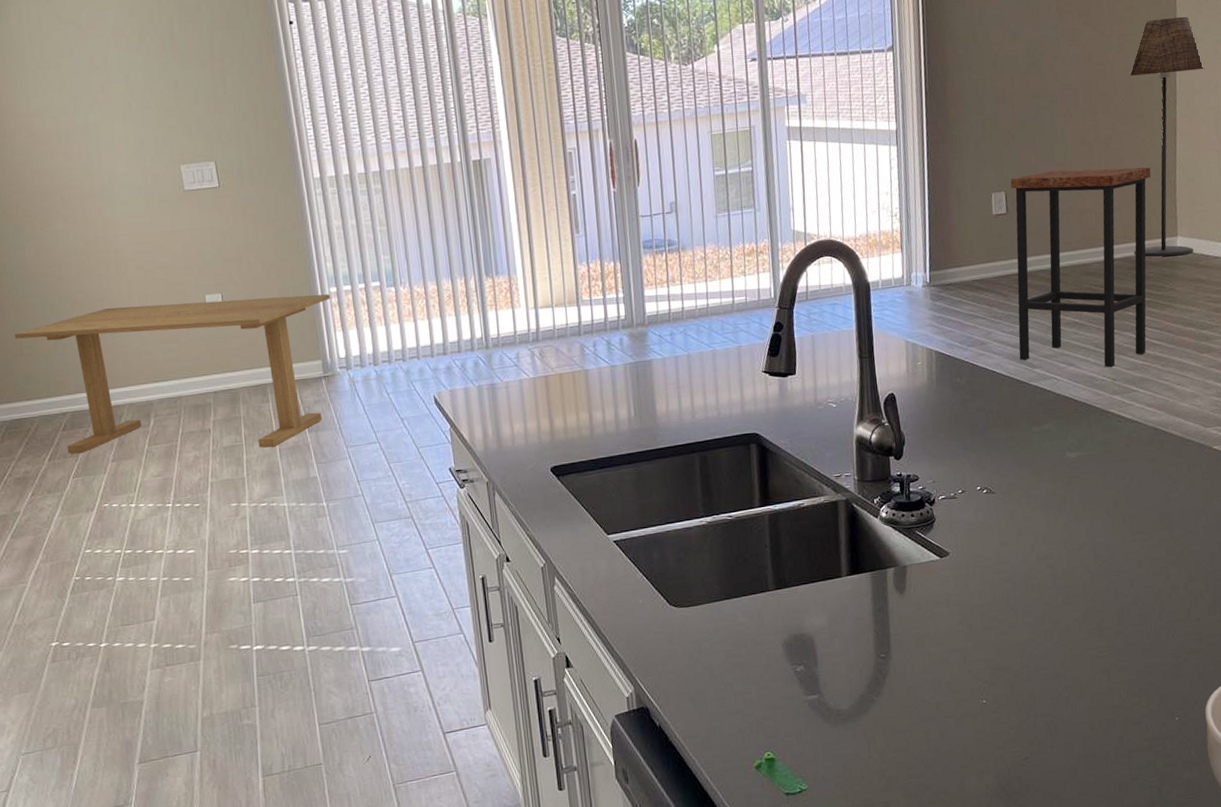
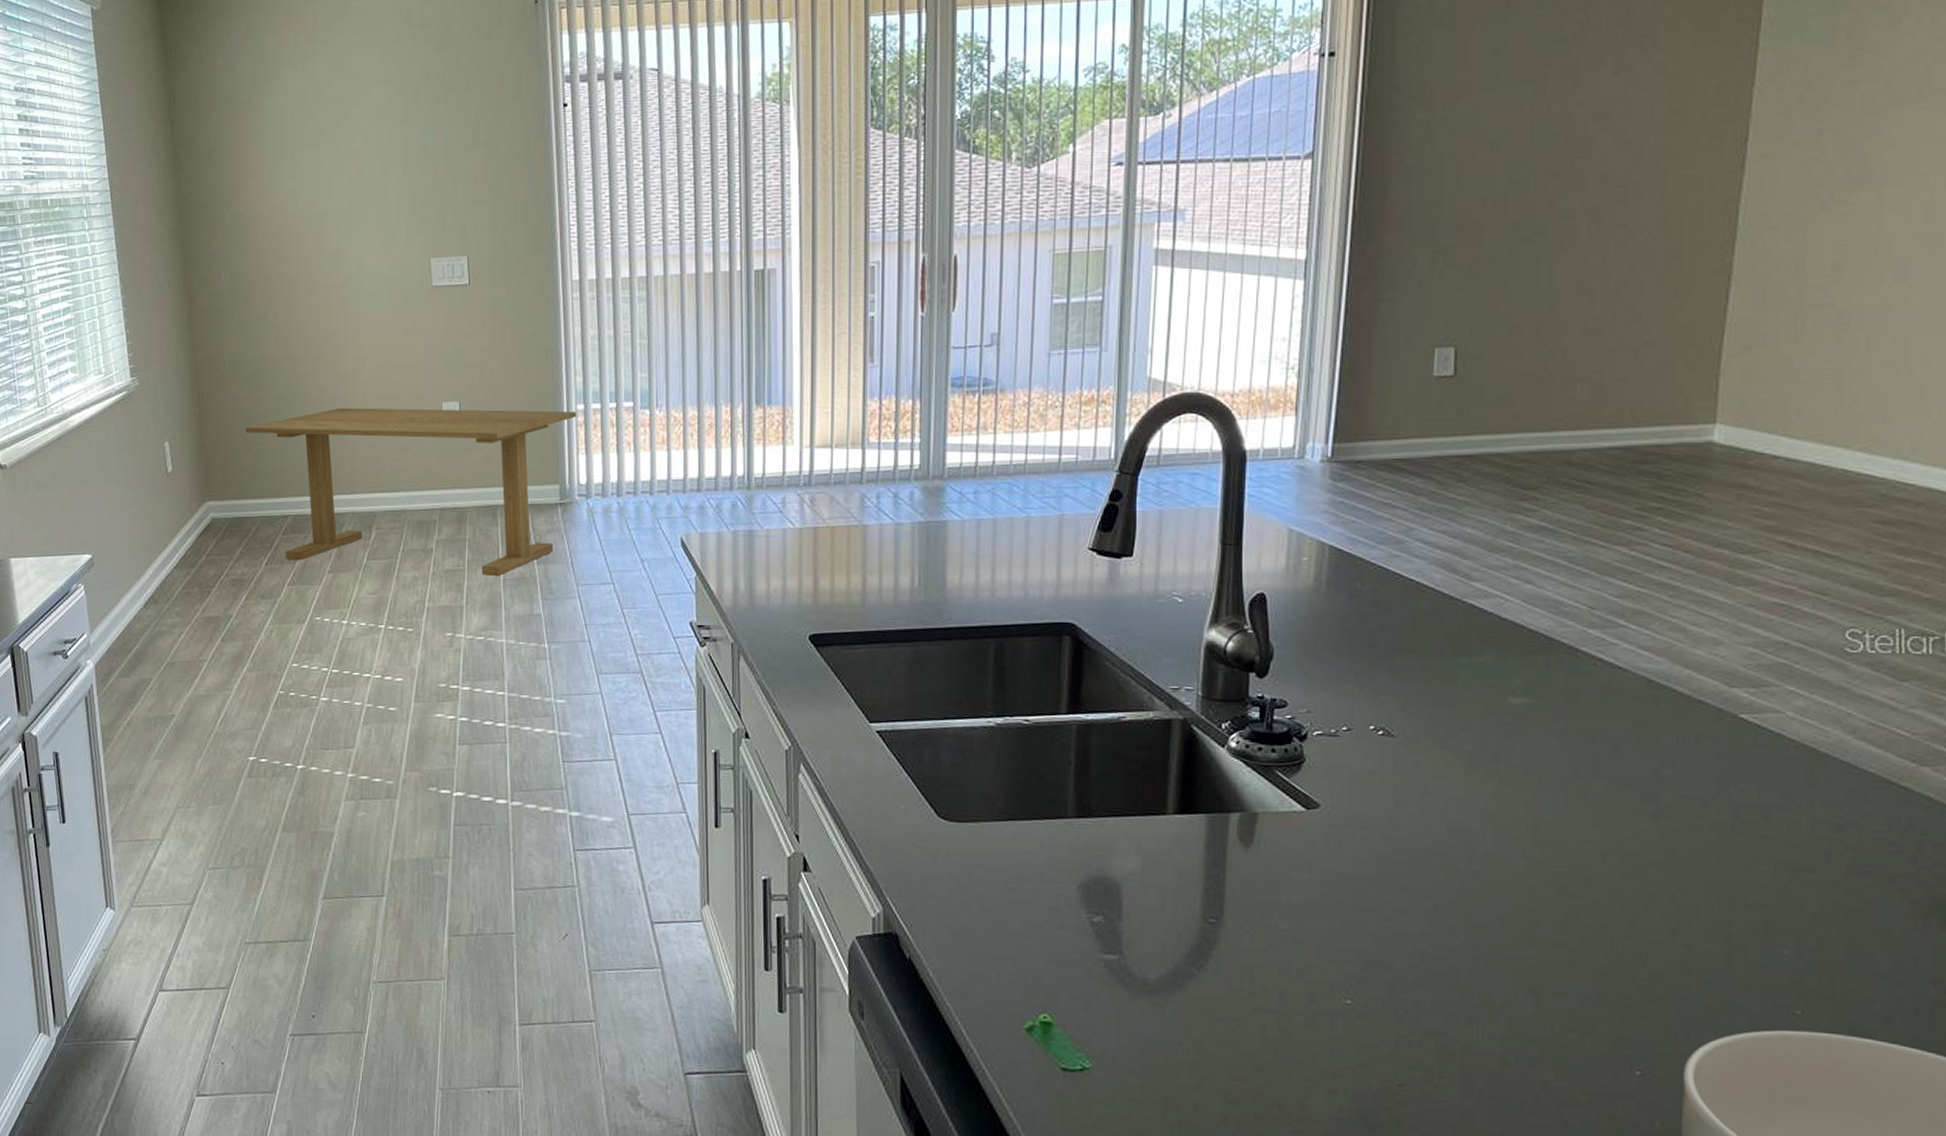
bar stool: present [1010,167,1151,367] -> none [1451,323,1683,591]
floor lamp: present [1130,16,1205,257] -> none [1643,124,1789,450]

